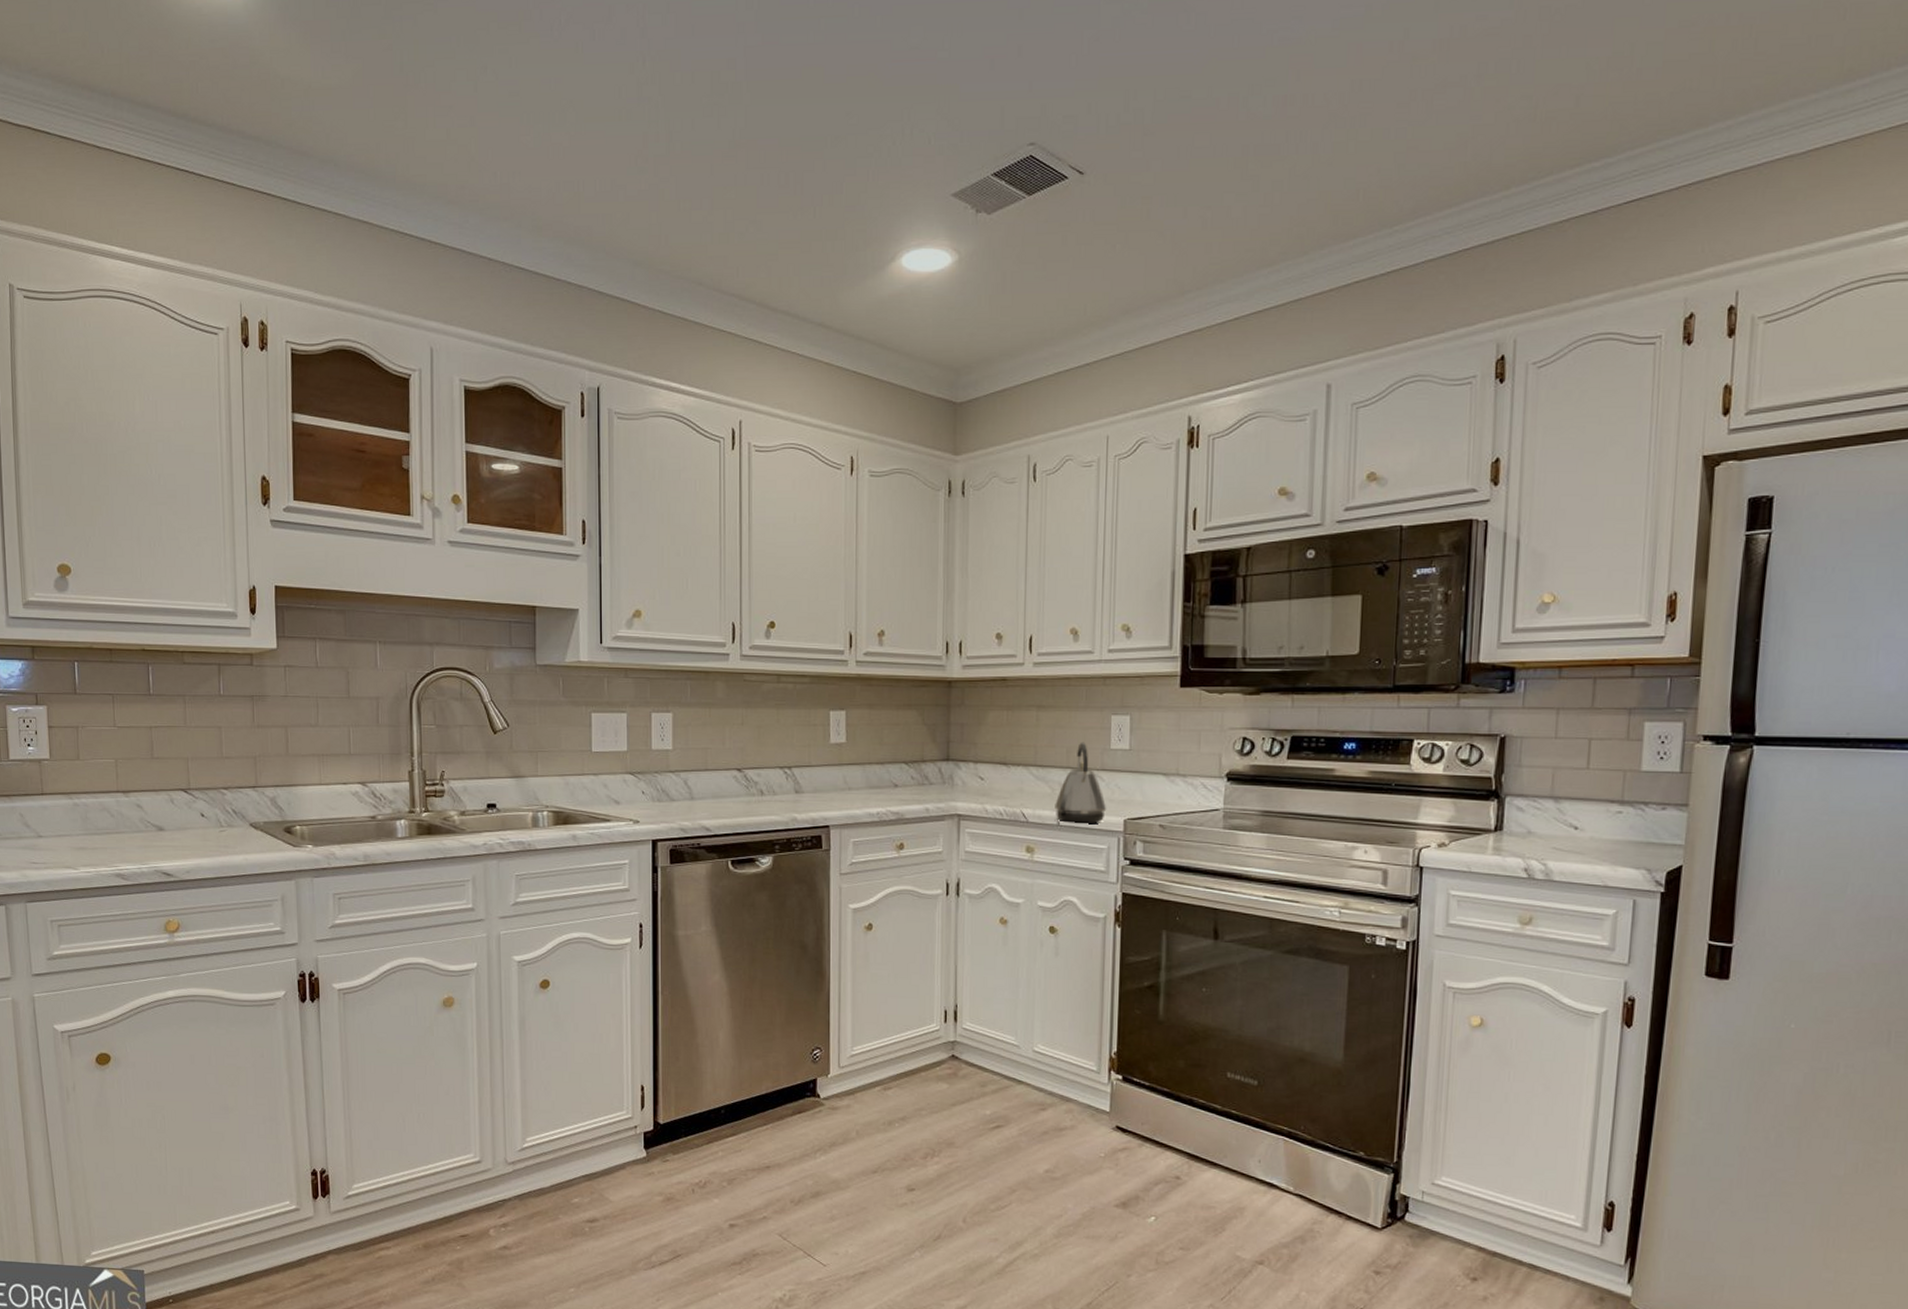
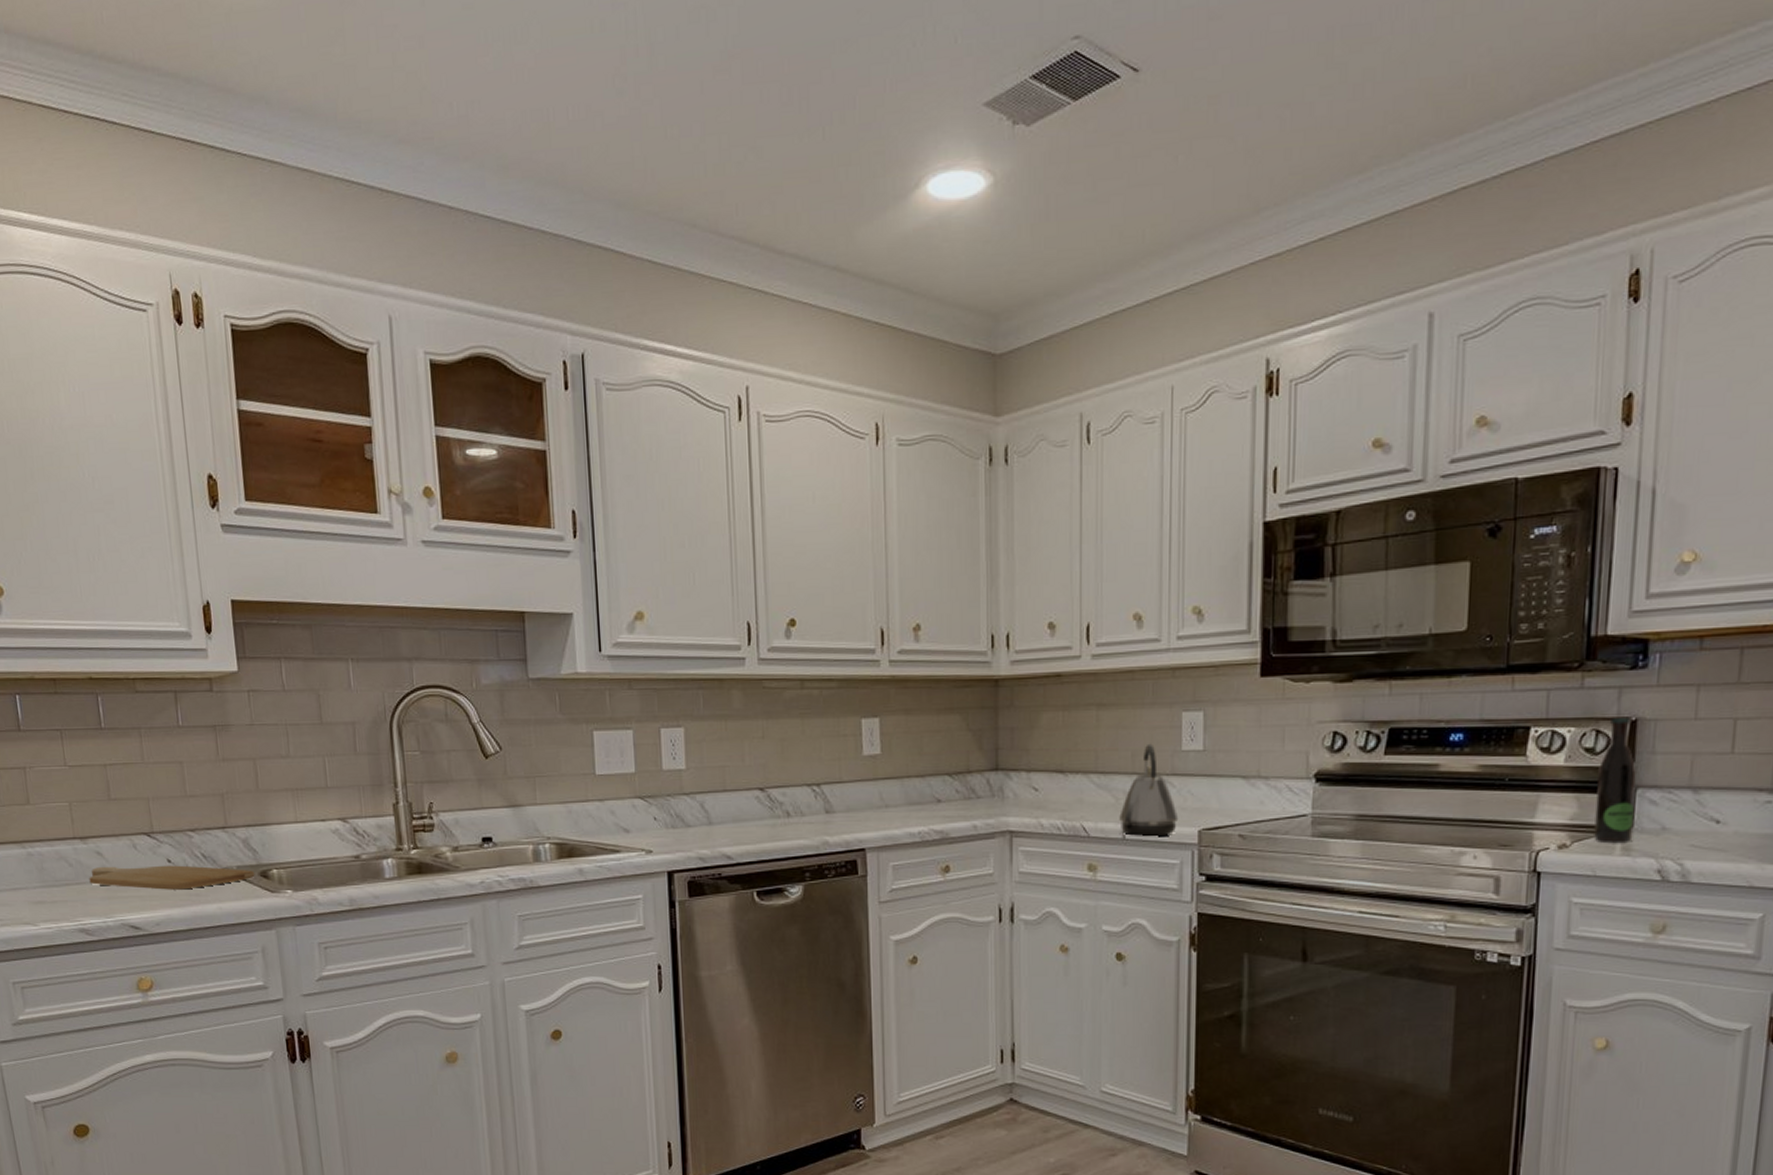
chopping board: none [128,818,280,842] -> present [89,865,255,890]
bottle: none [1469,733,1505,845] -> present [1594,717,1636,844]

